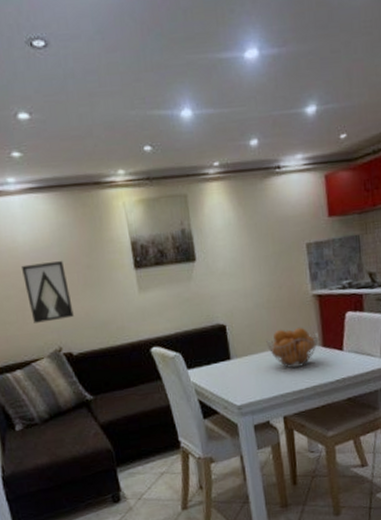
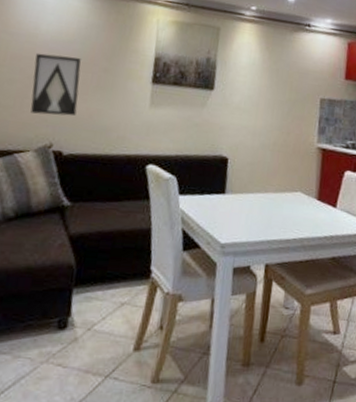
fruit basket: present [266,327,319,368] -> none [264,173,316,216]

